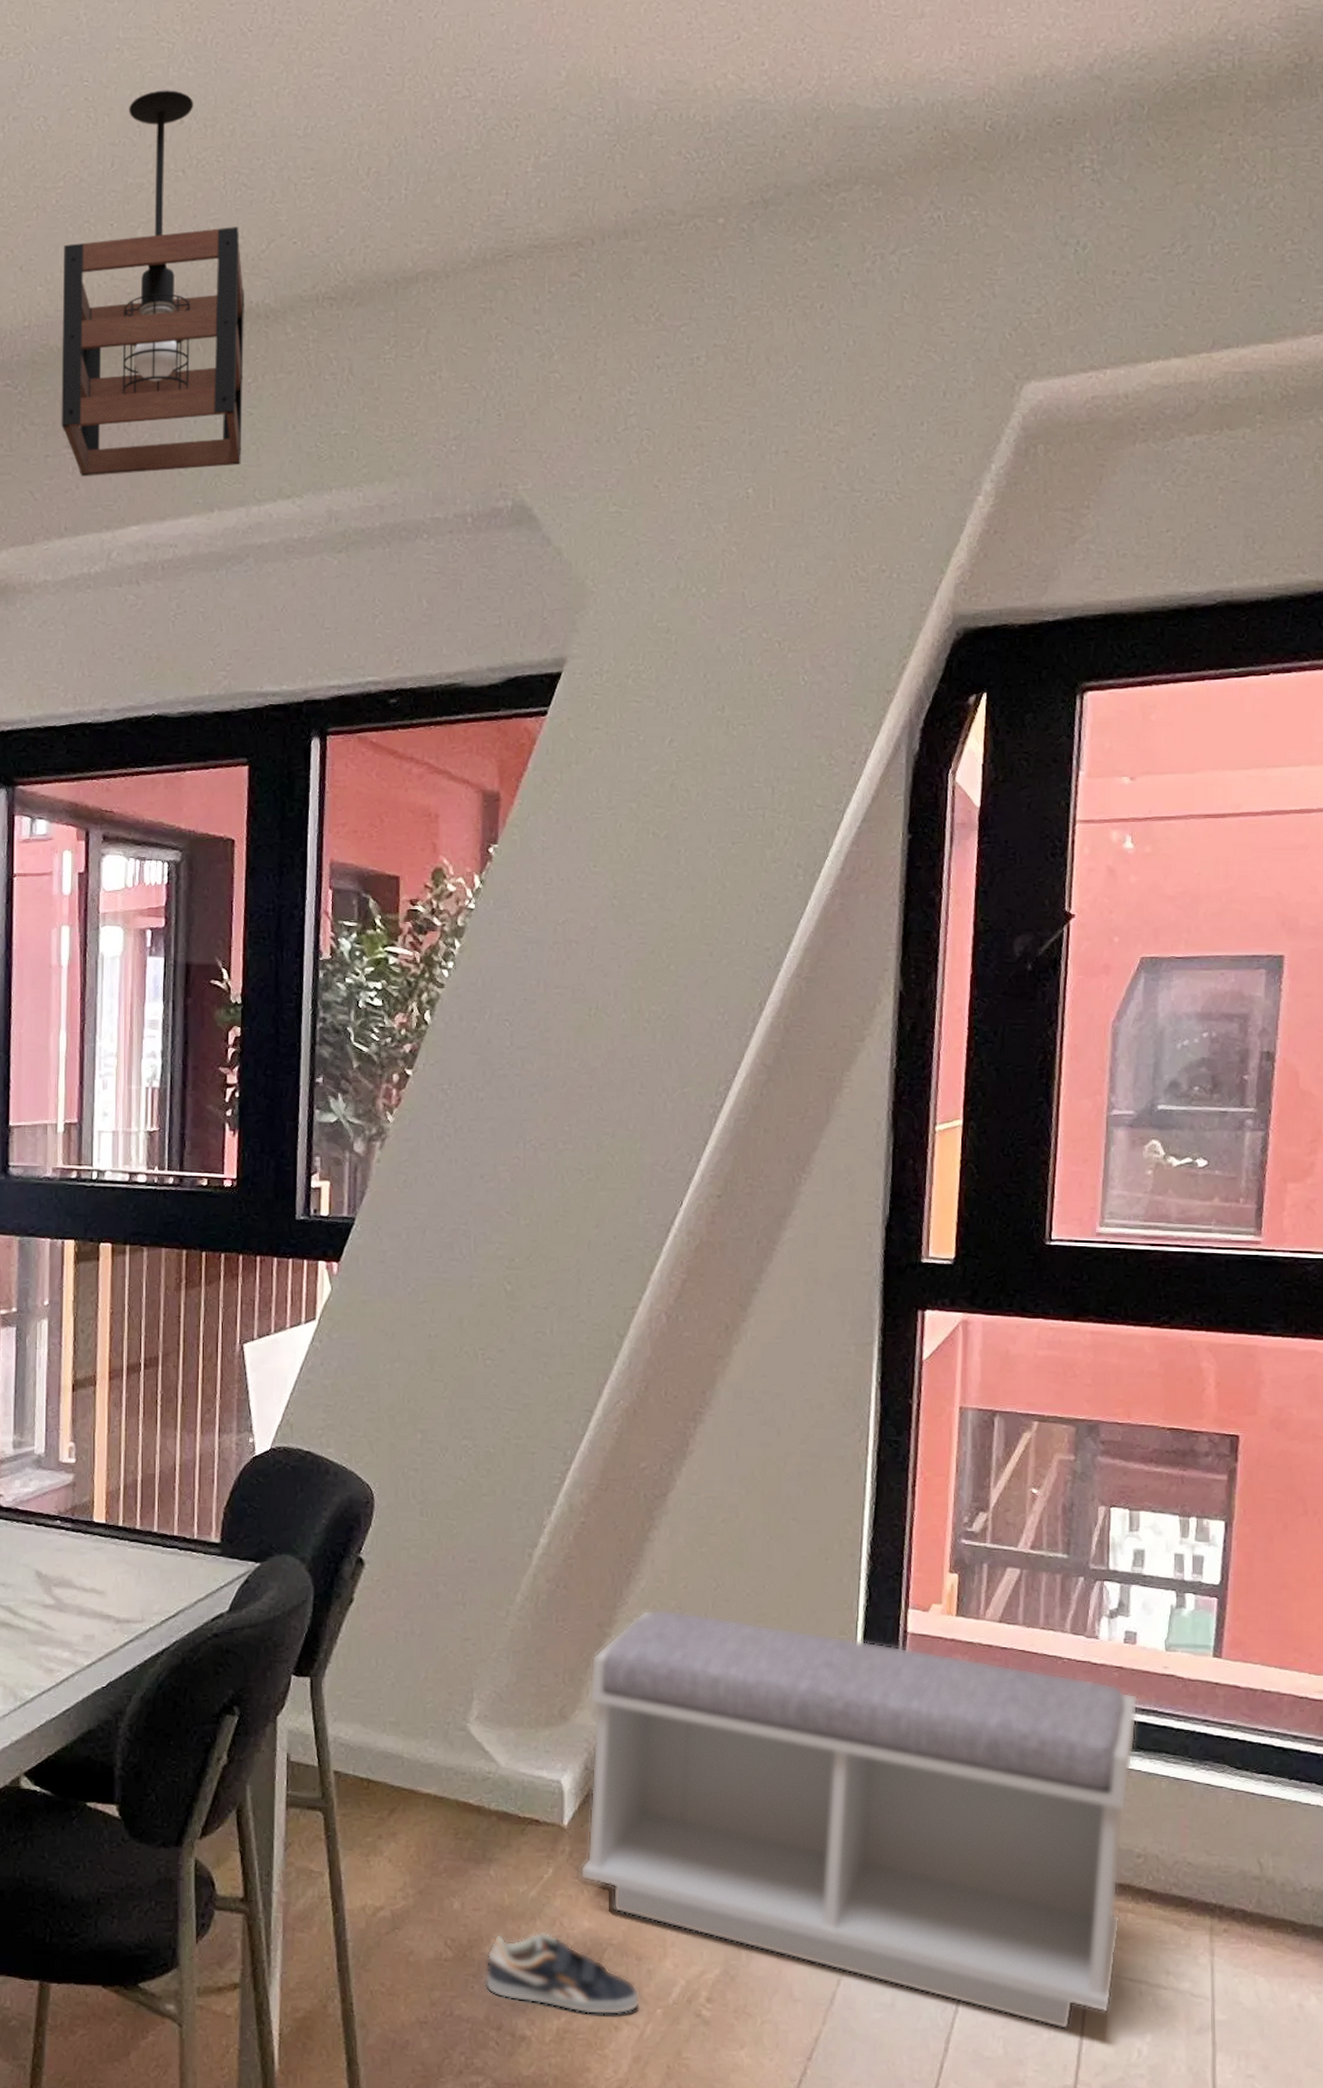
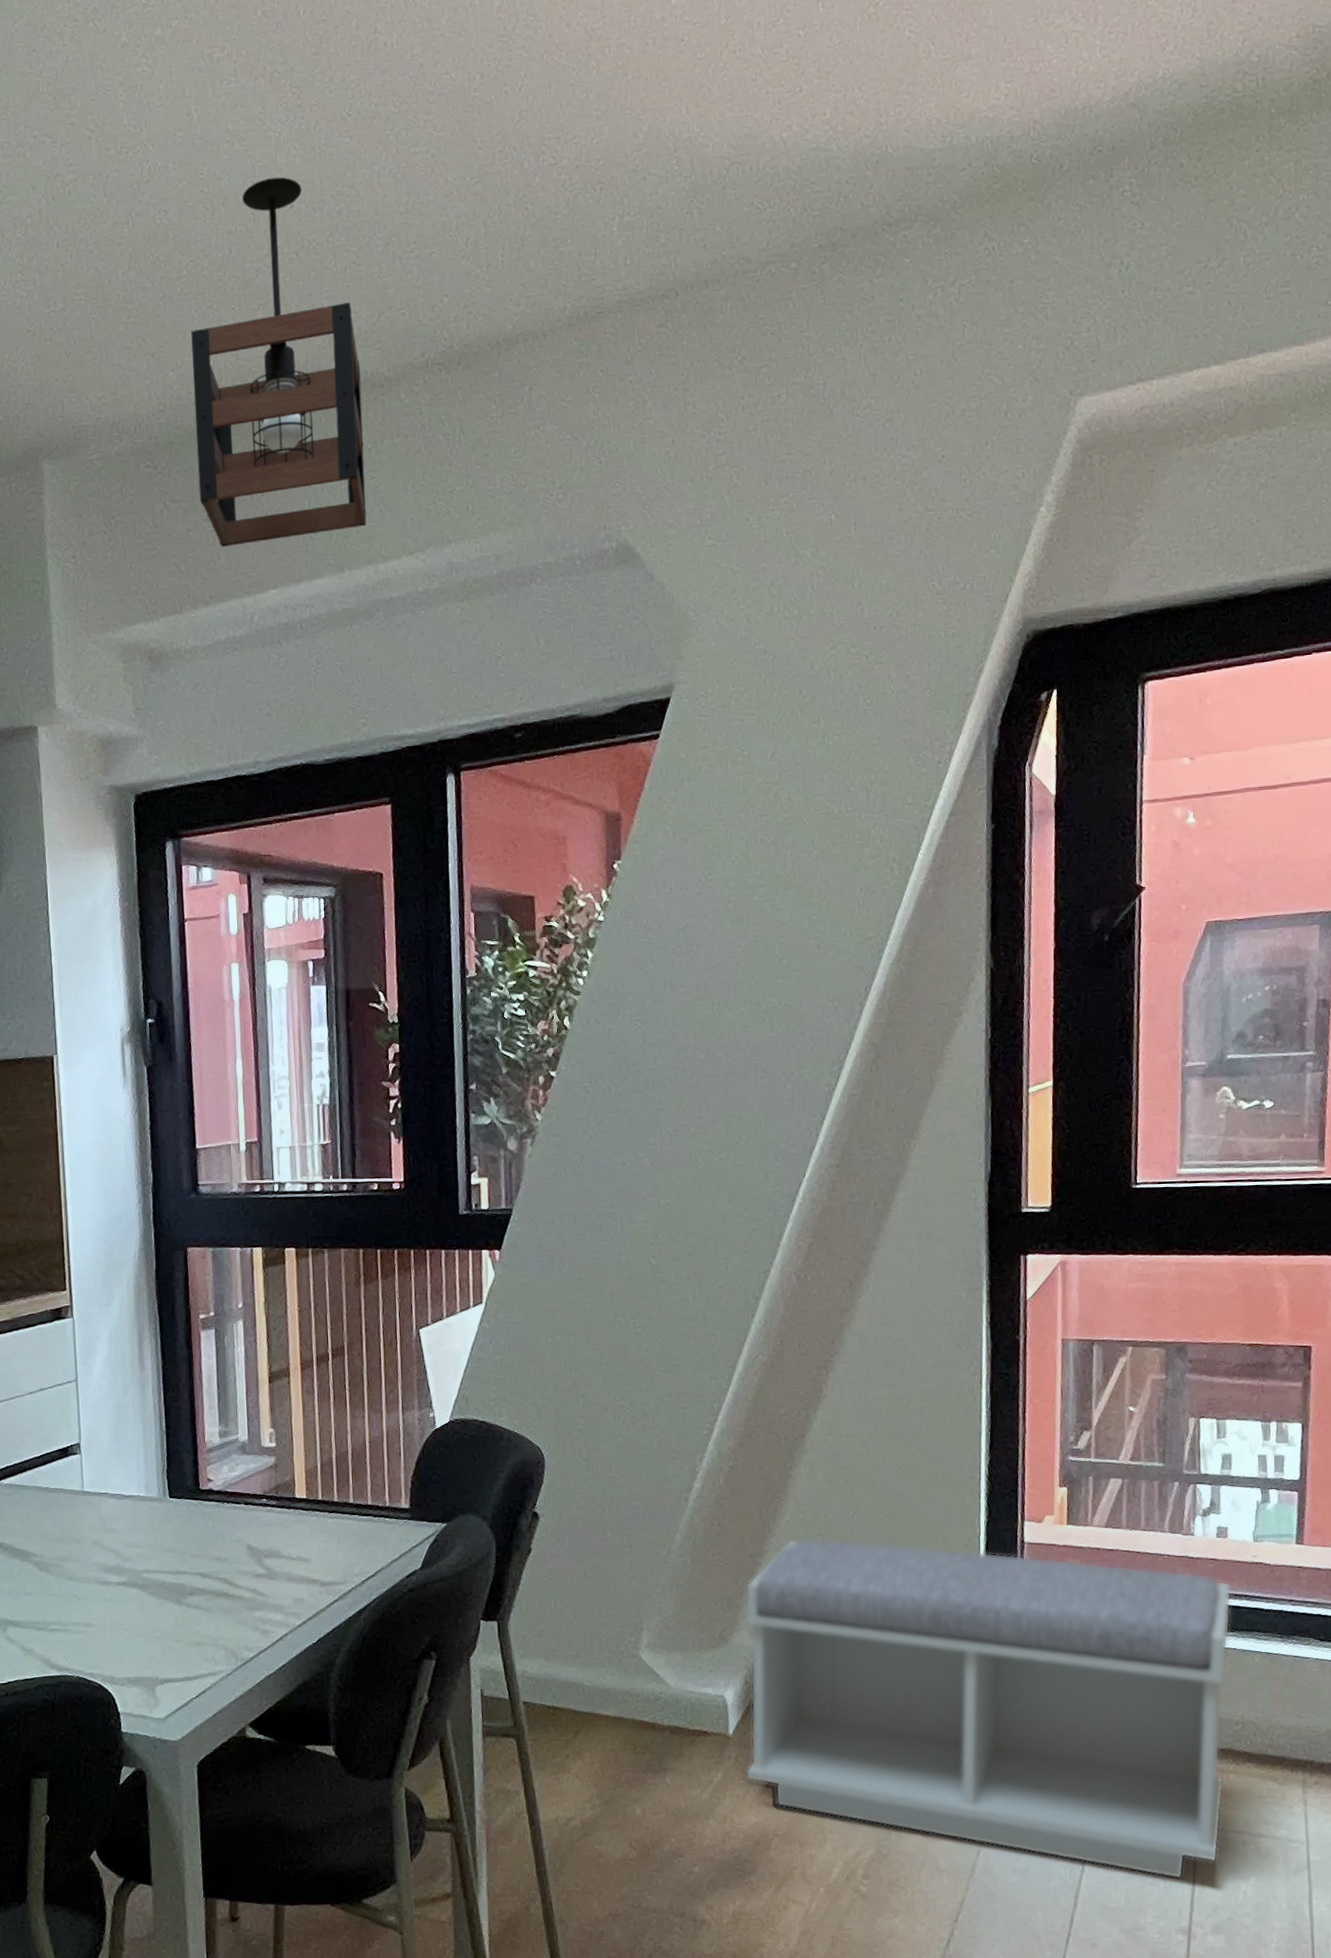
sneaker: present [485,1932,641,2016] -> none [666,1828,805,1898]

